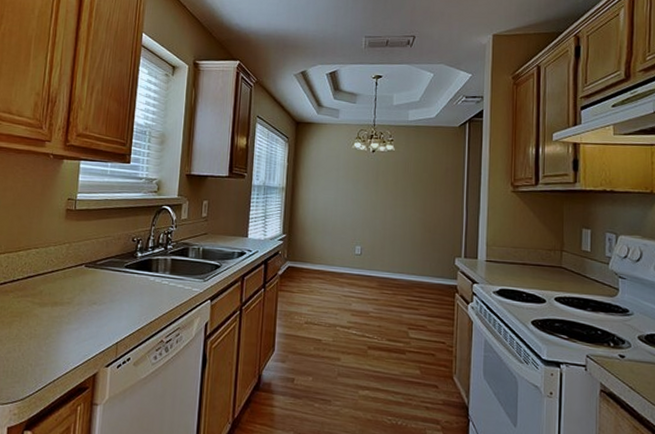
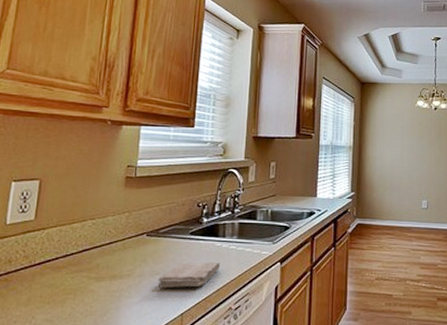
washcloth: none [94,294,153,318] -> present [157,261,220,288]

